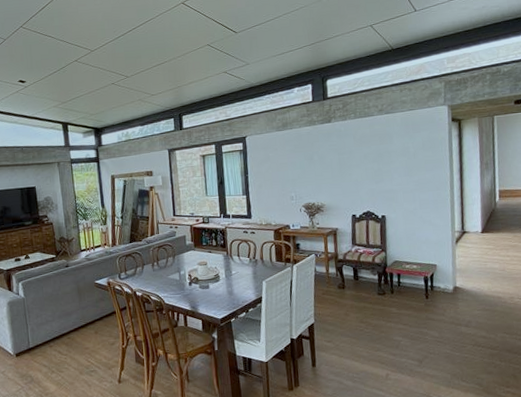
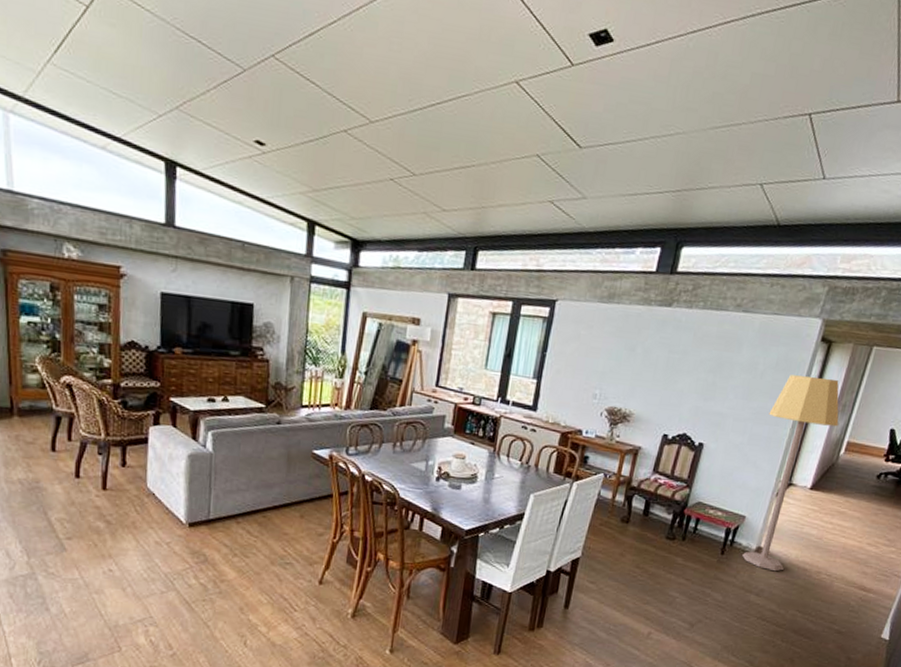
lamp: none [429,147,487,304] -> present [742,375,839,572]

